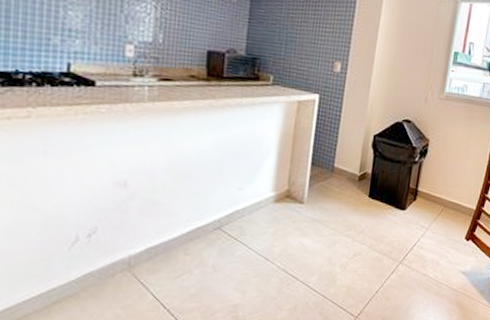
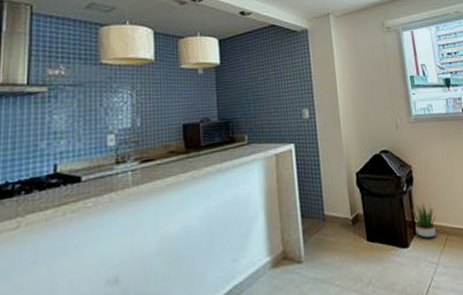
potted plant: none [415,175,439,206] -> present [411,202,437,238]

